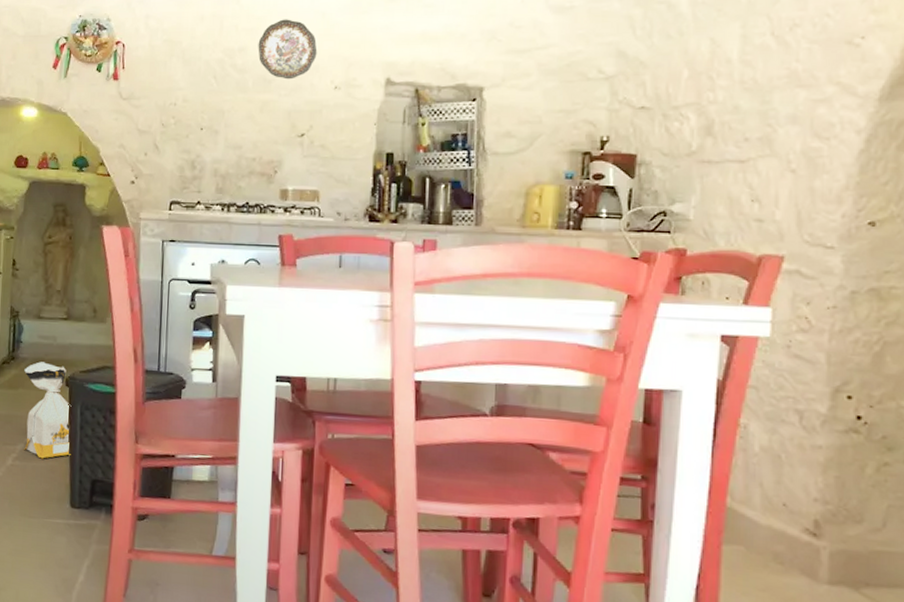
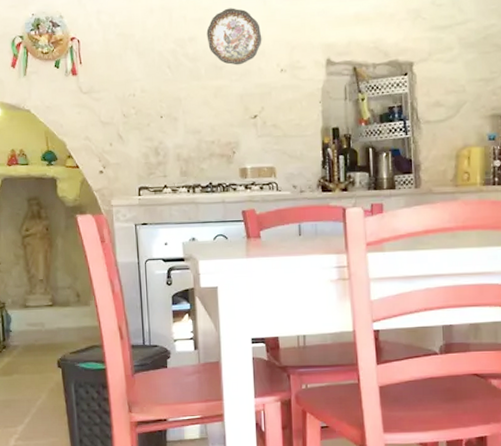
bag: present [24,361,72,459] -> none [16,347,70,437]

